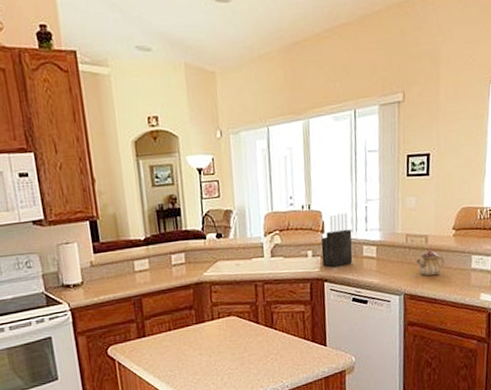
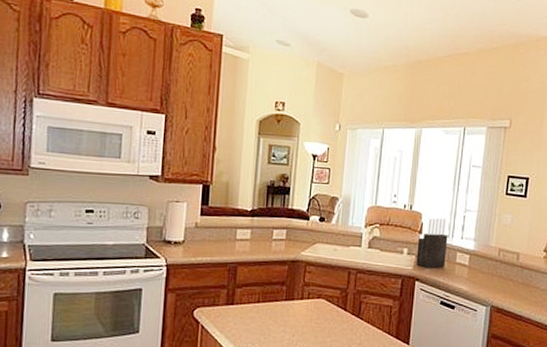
teapot: present [416,248,444,276] -> none [506,265,533,293]

